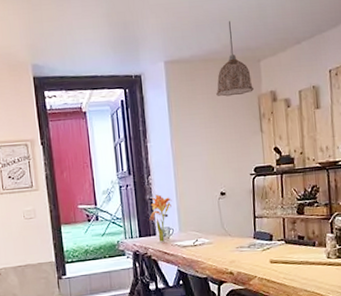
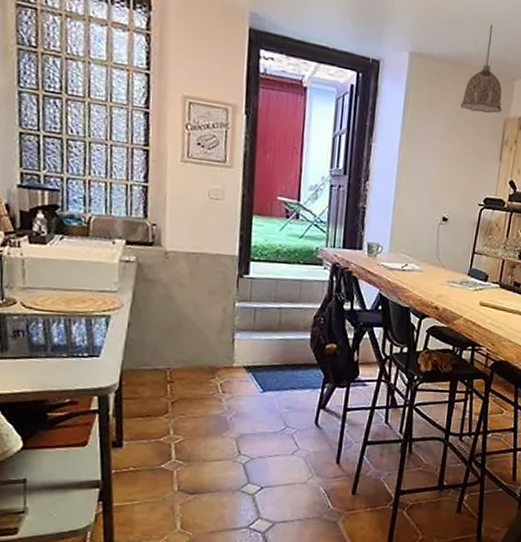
flower: present [148,194,172,242] -> none [356,203,388,259]

